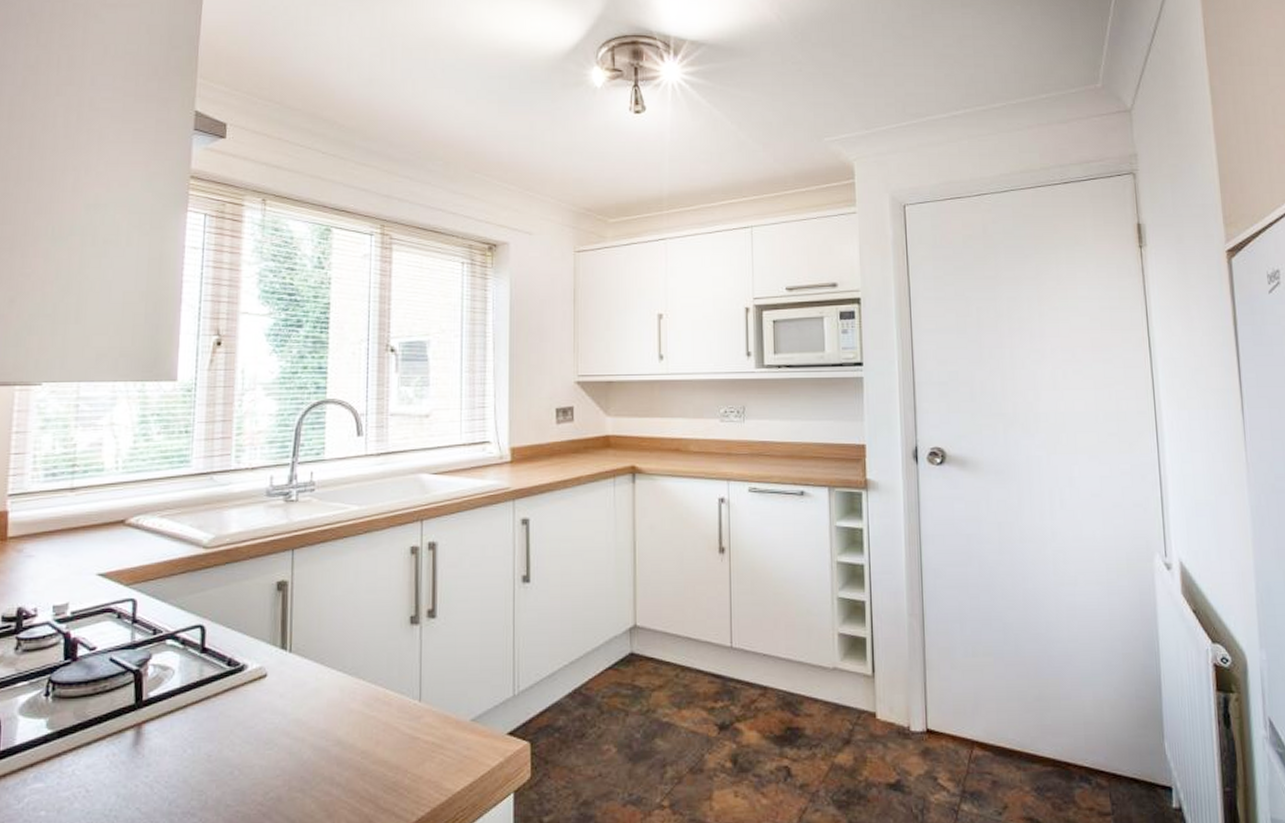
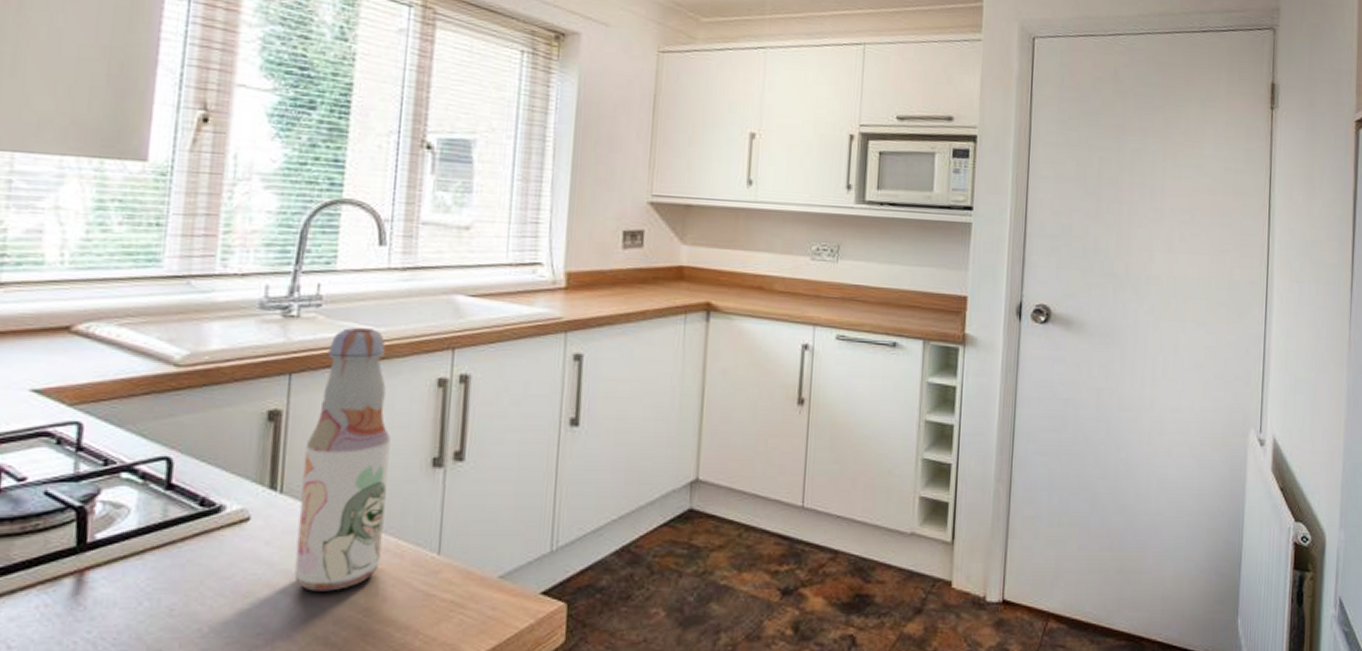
bottle: none [304,507,375,737] -> present [294,328,391,592]

